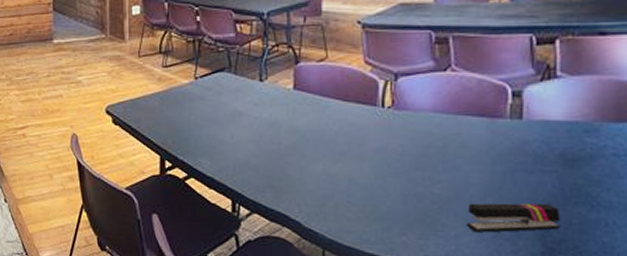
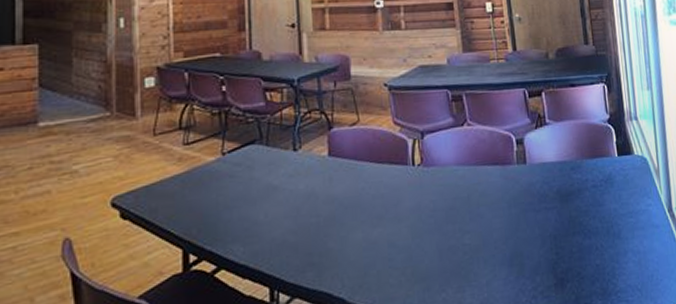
stapler: present [467,203,561,233] -> none [494,237,565,276]

